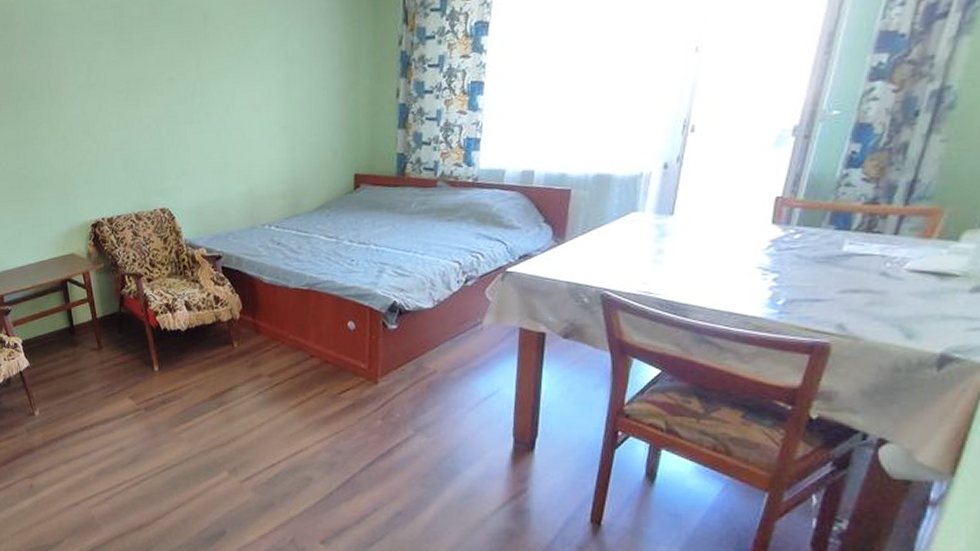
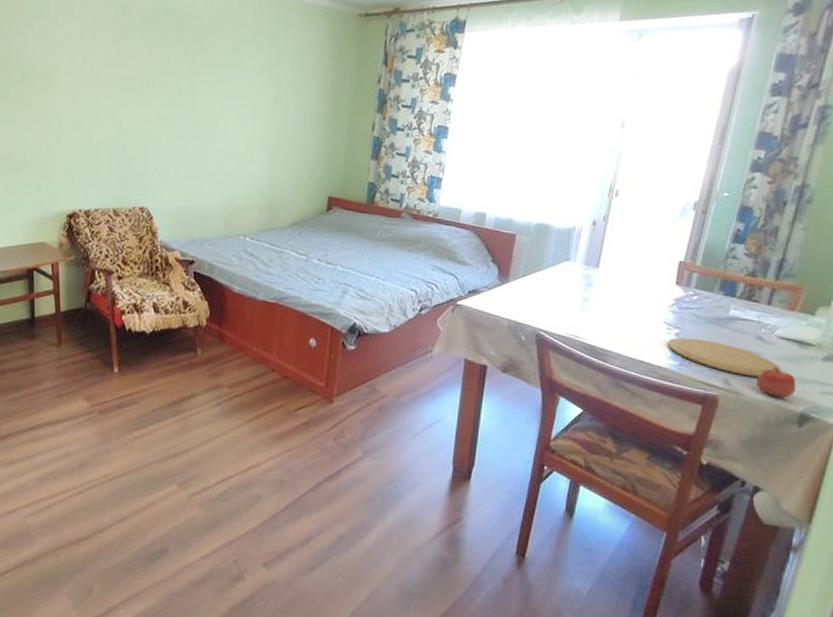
plate: none [762,281,915,319] -> present [666,337,782,377]
apple: none [879,305,934,339] -> present [755,367,796,398]

